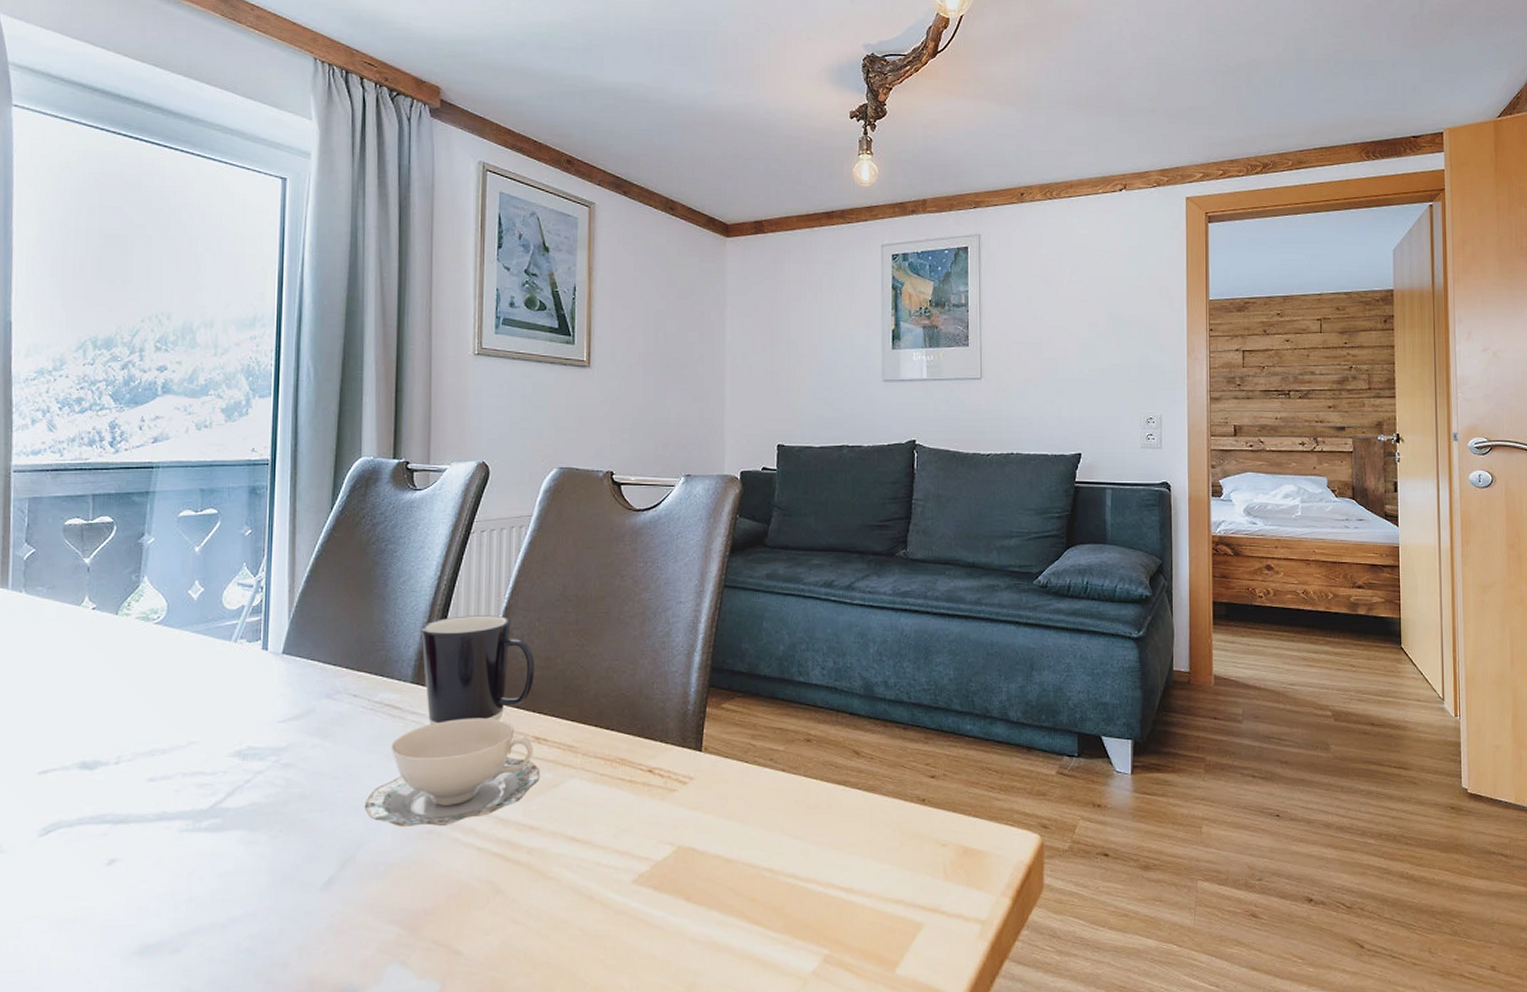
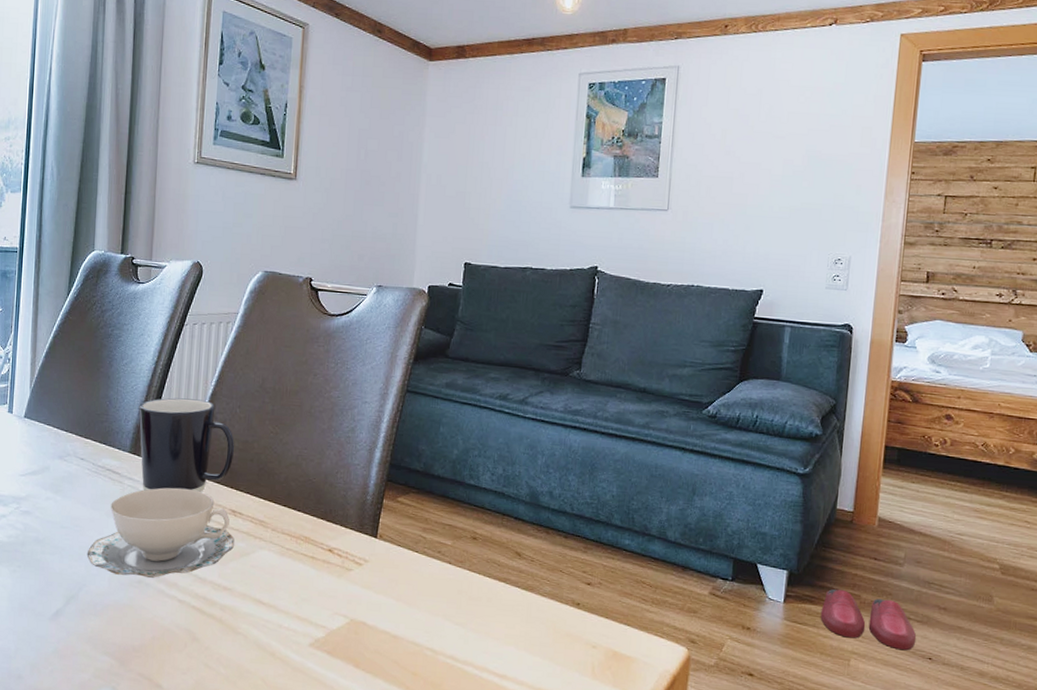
slippers: none [1168,754,1262,810] -> present [820,589,916,651]

